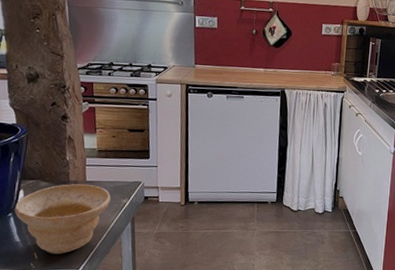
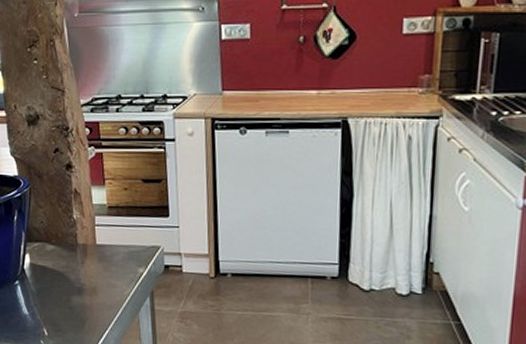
bowl: present [14,183,111,255] -> none [20,247,126,332]

